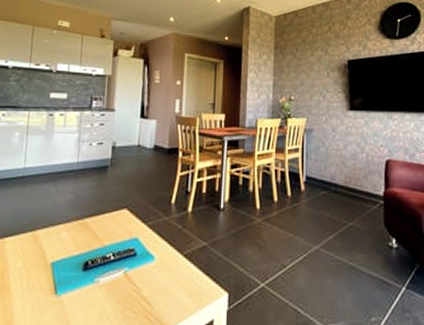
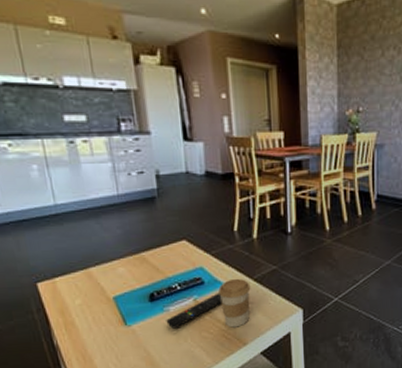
remote control: none [94,267,151,303] -> present [166,293,222,329]
coffee cup: none [148,252,180,308] -> present [218,278,251,328]

